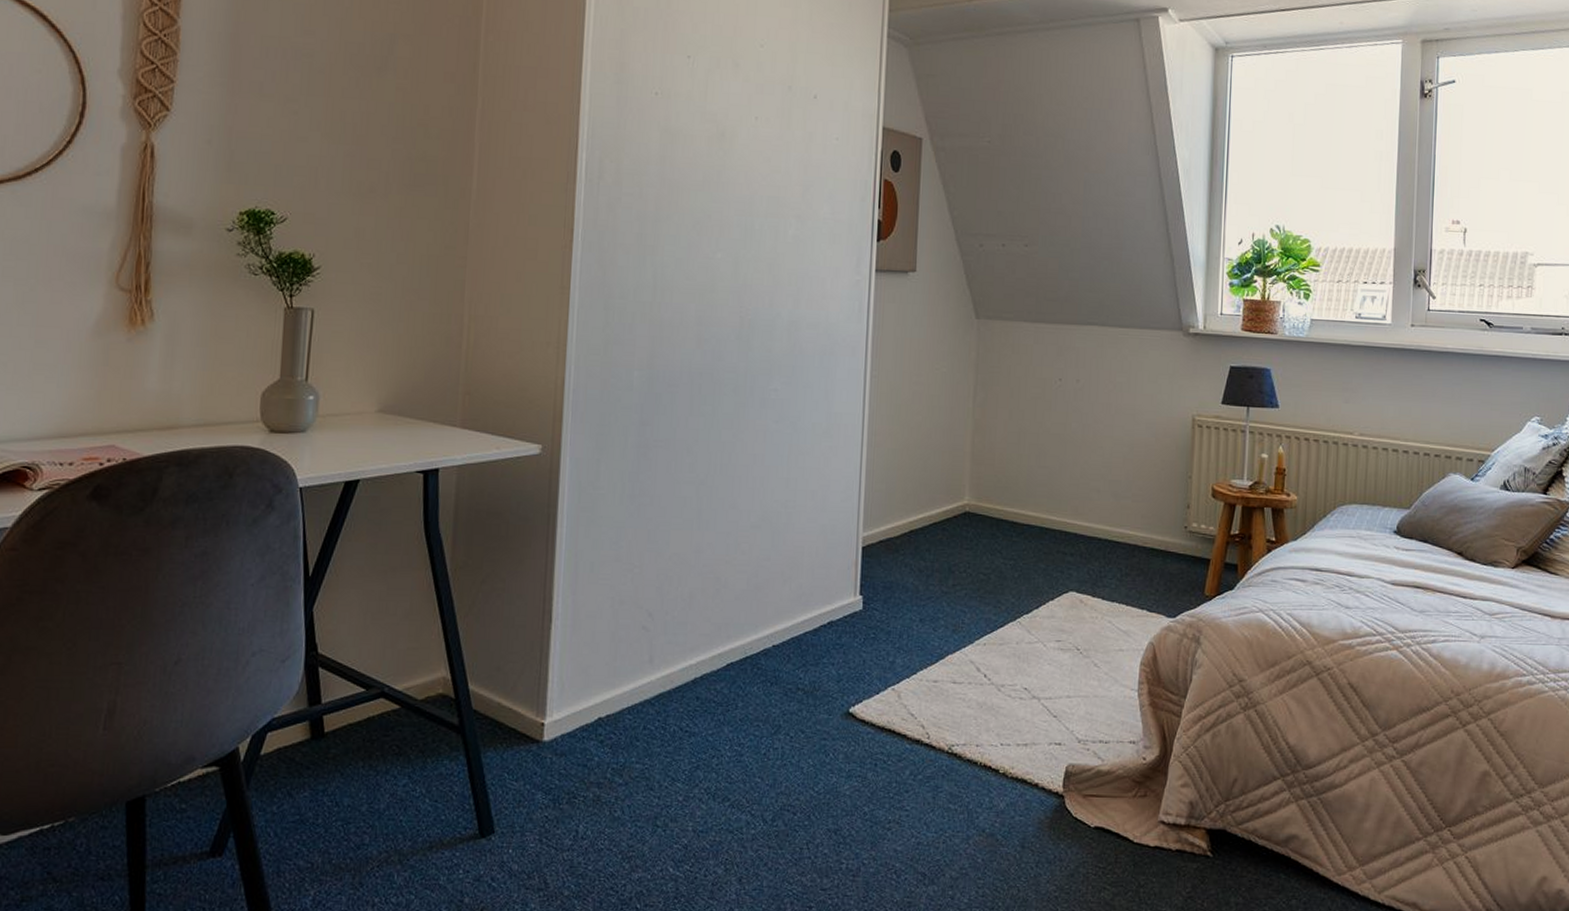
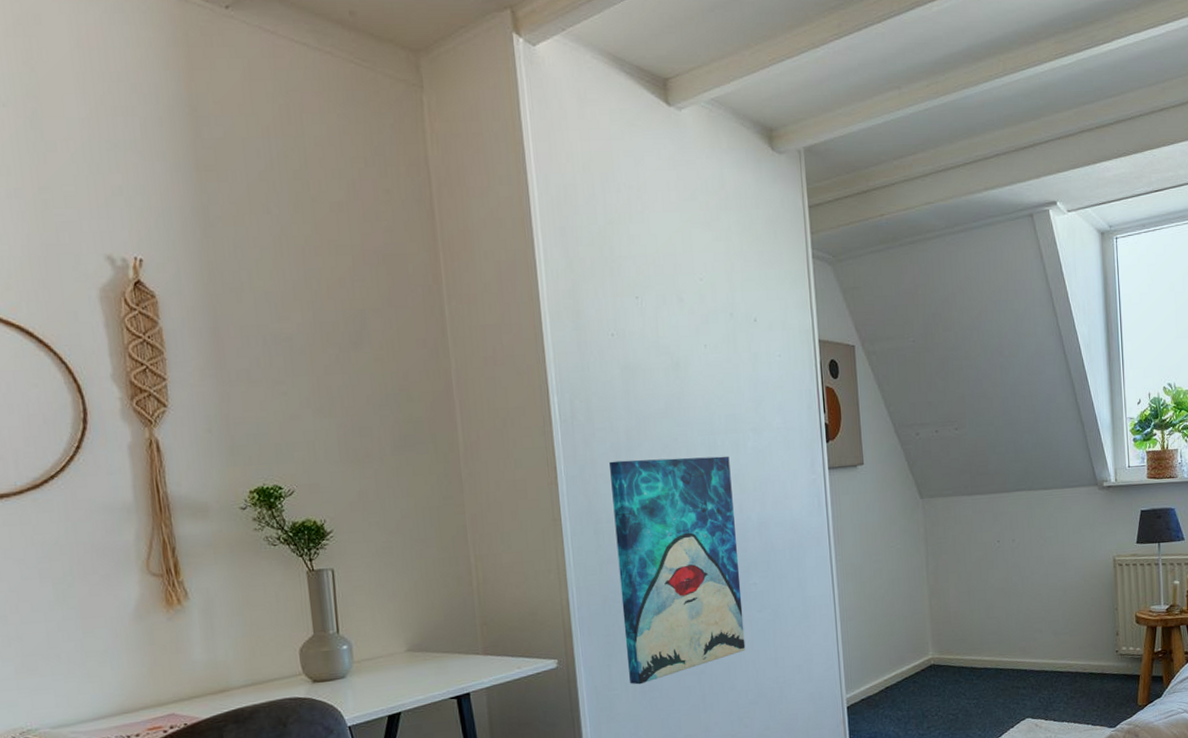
wall art: none [619,231,766,487] -> present [609,456,746,685]

